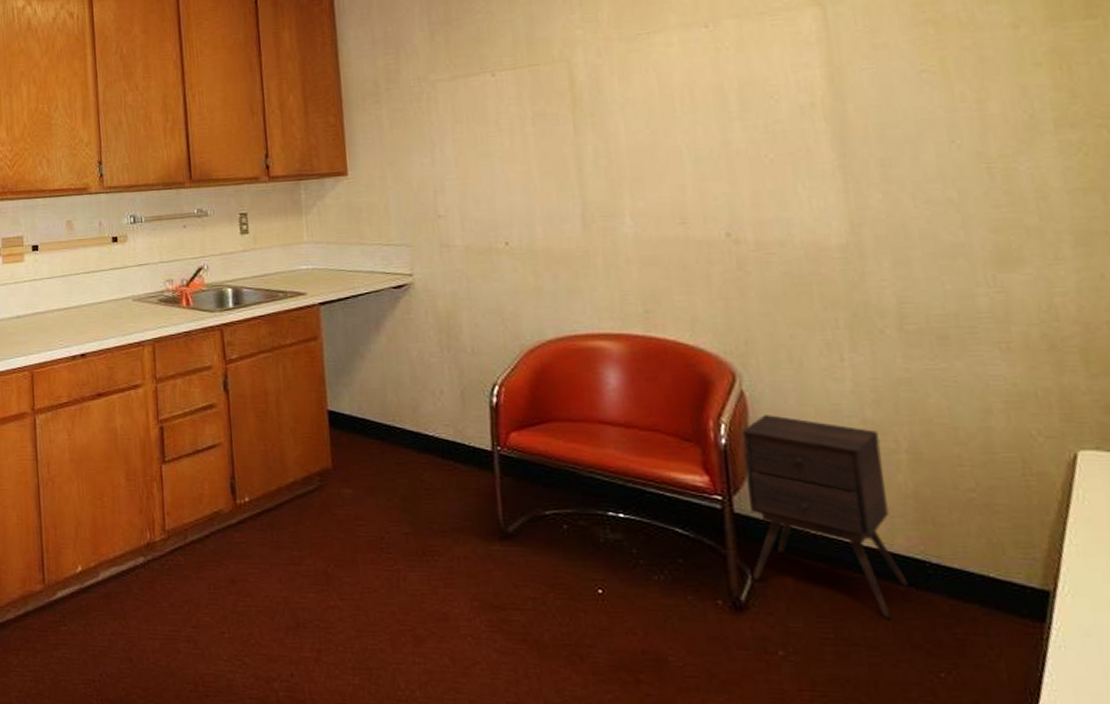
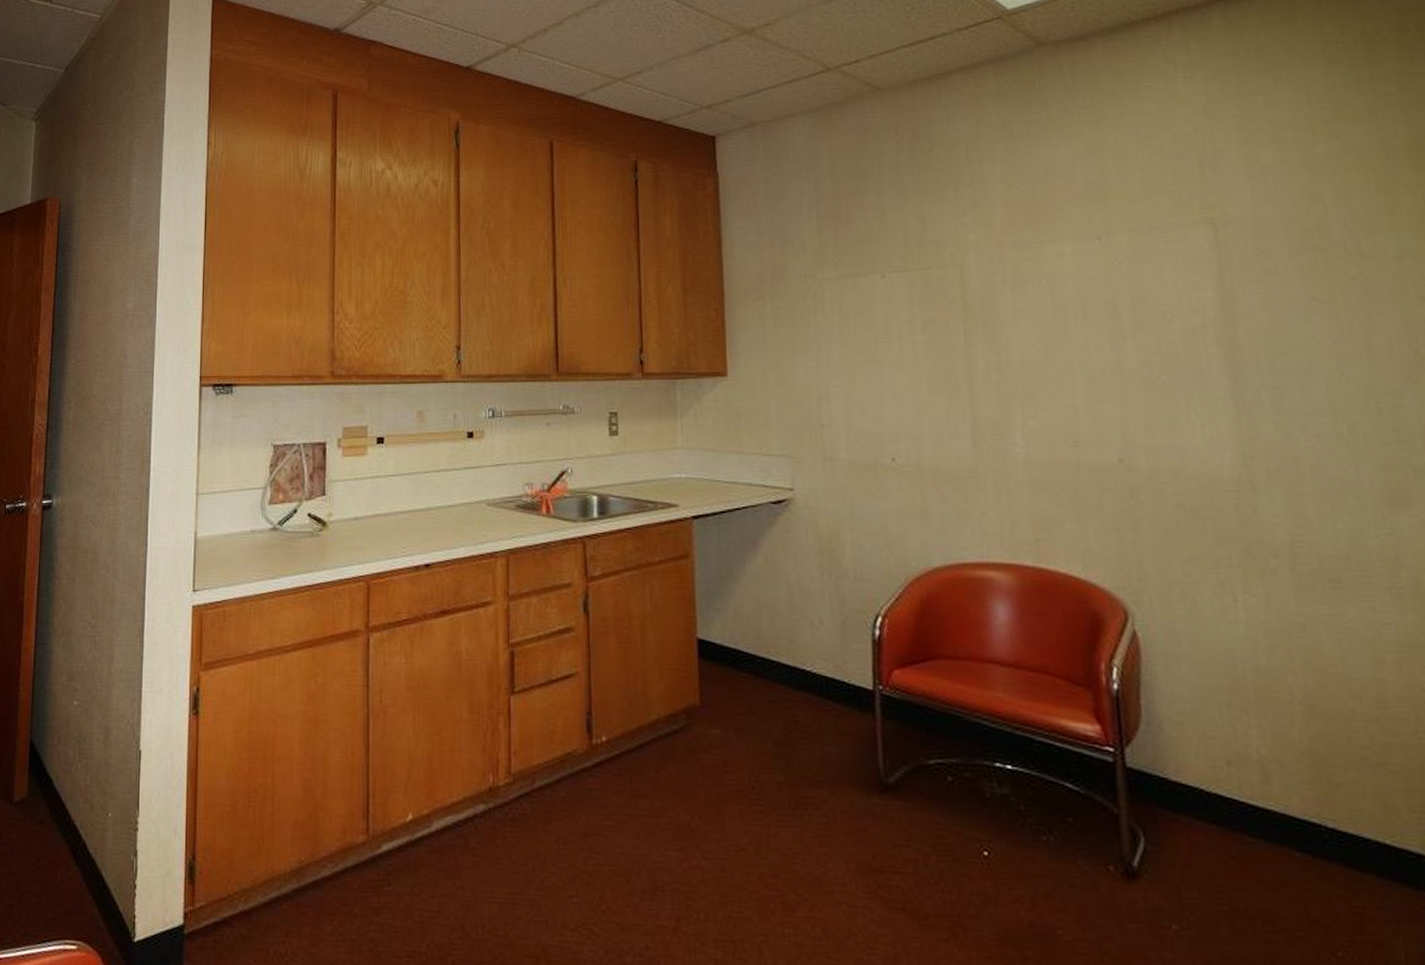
side table: present [741,415,909,619] -> none [1134,658,1305,889]

